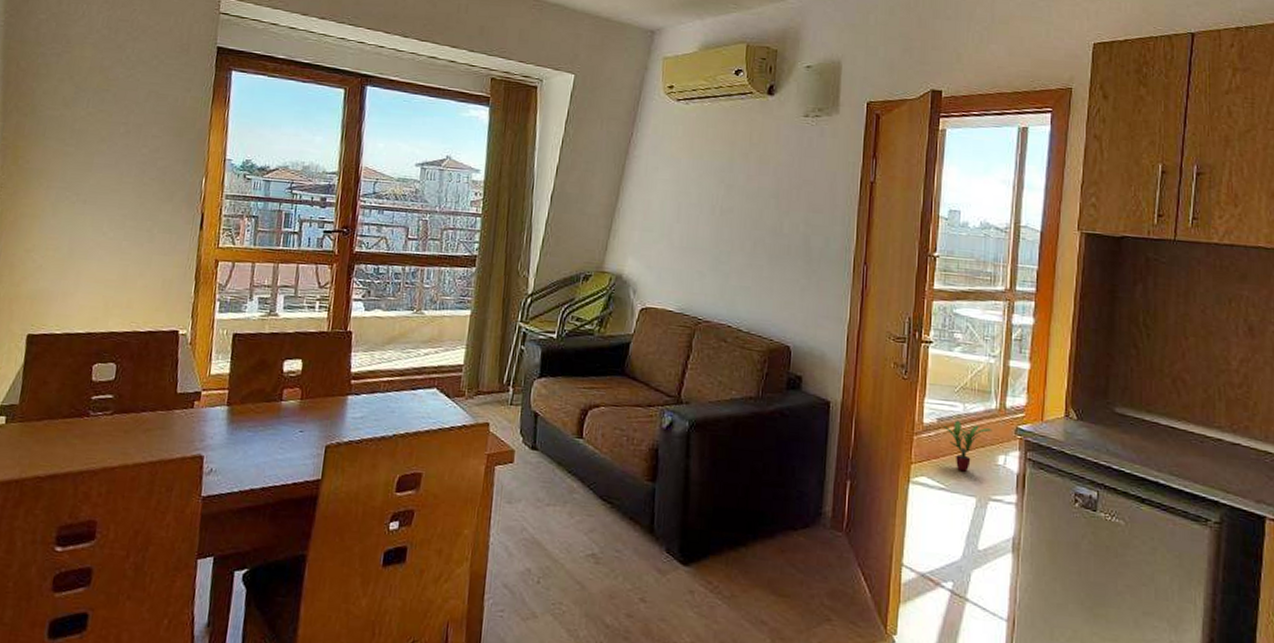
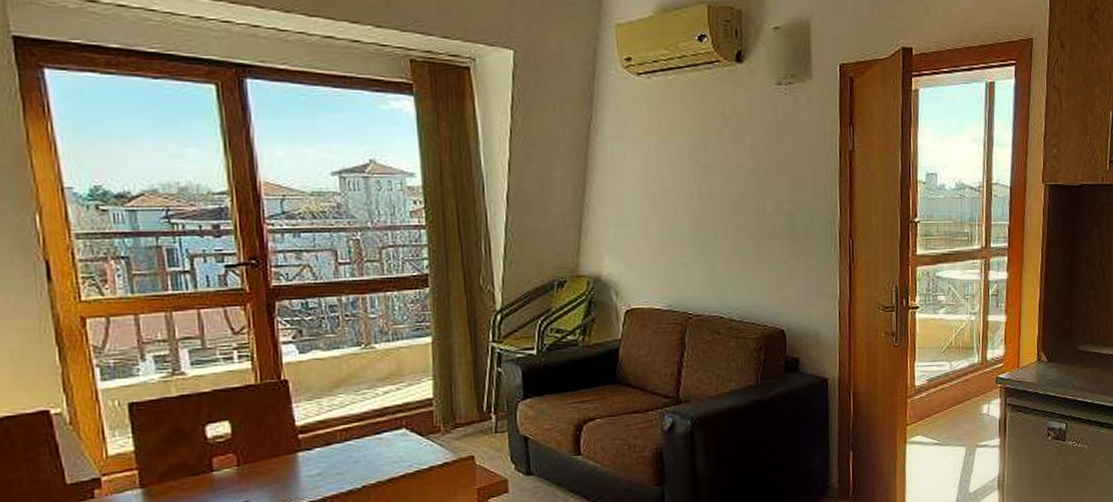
potted plant: present [942,420,992,472] -> none [932,378,976,425]

